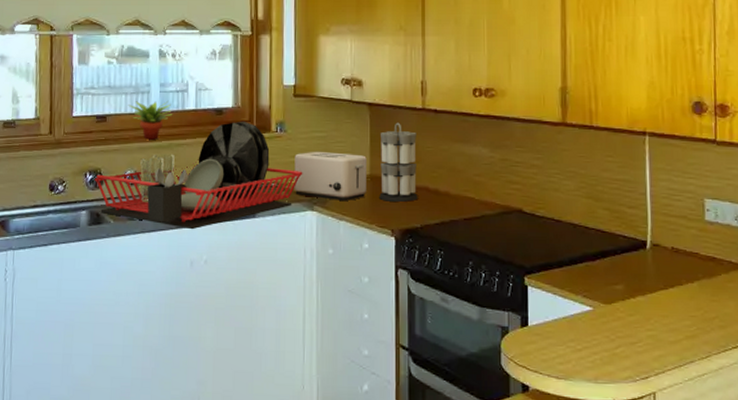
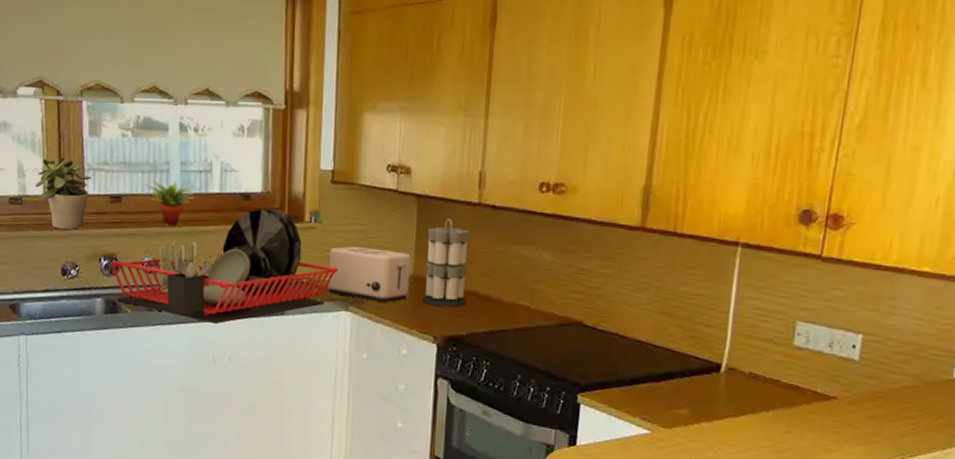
potted plant: none [27,82,79,148] -> present [35,155,91,230]

